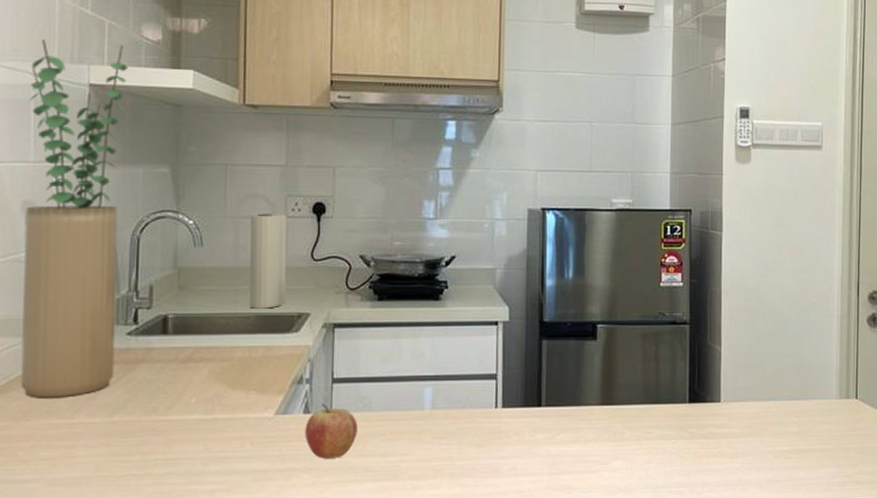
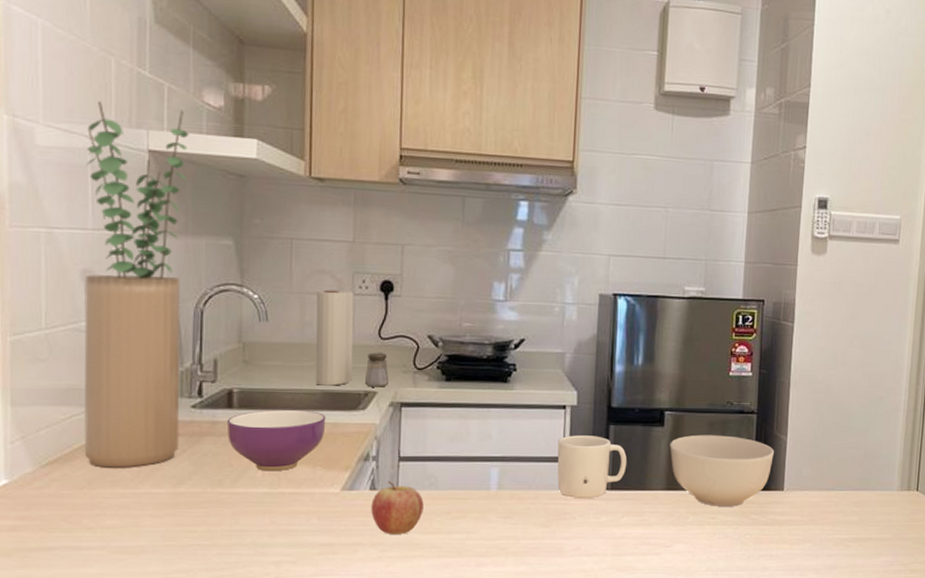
bowl: none [161,333,260,398] -> present [226,409,326,472]
salt shaker: none [297,273,321,309] -> present [364,351,388,388]
mug: none [490,351,561,417] -> present [557,435,627,499]
bowl: none [603,347,709,421] -> present [670,435,774,507]

